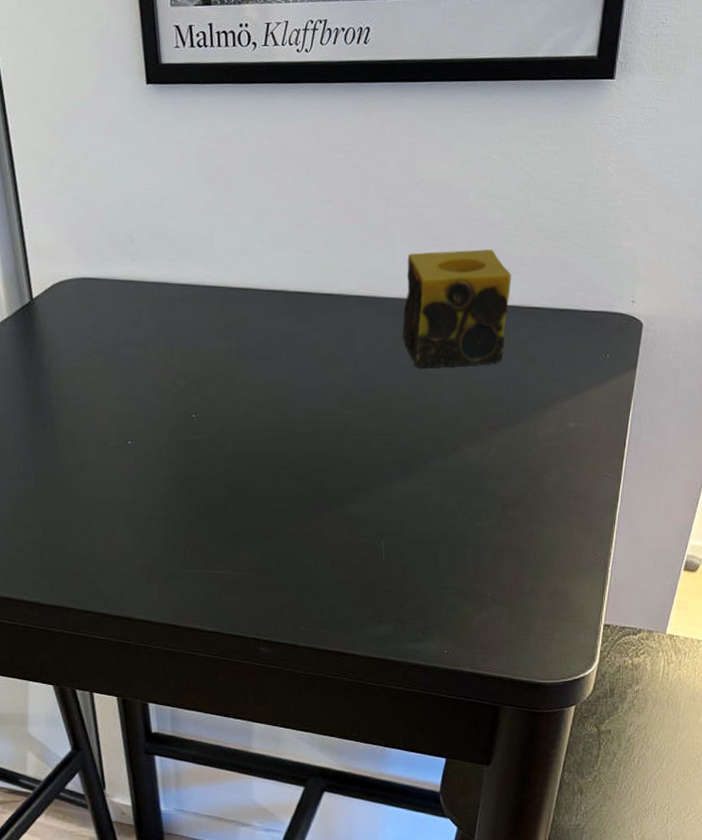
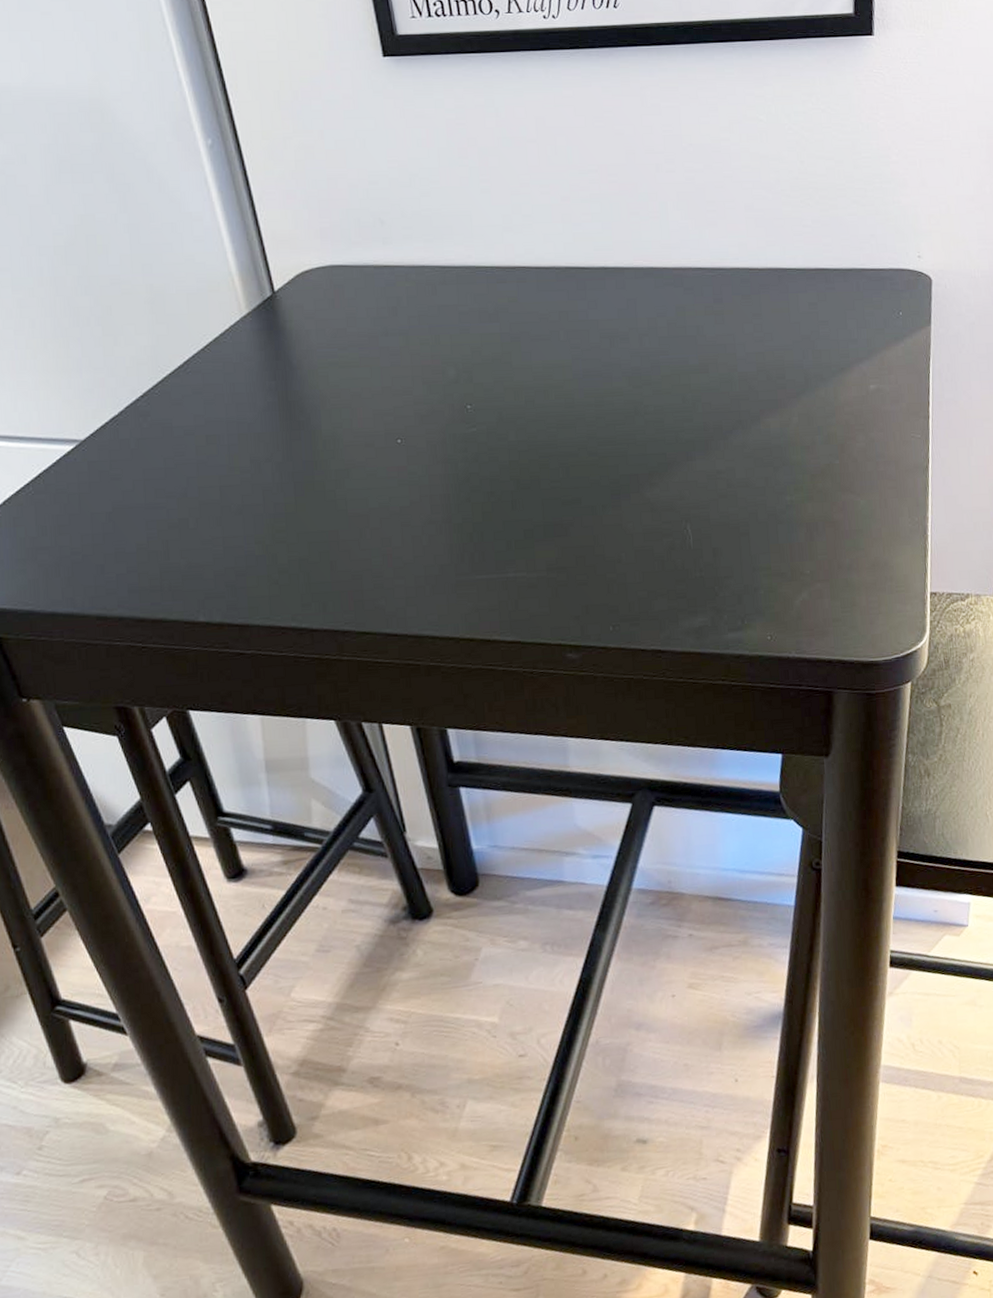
candle: present [402,249,511,368] -> none [683,212,794,338]

